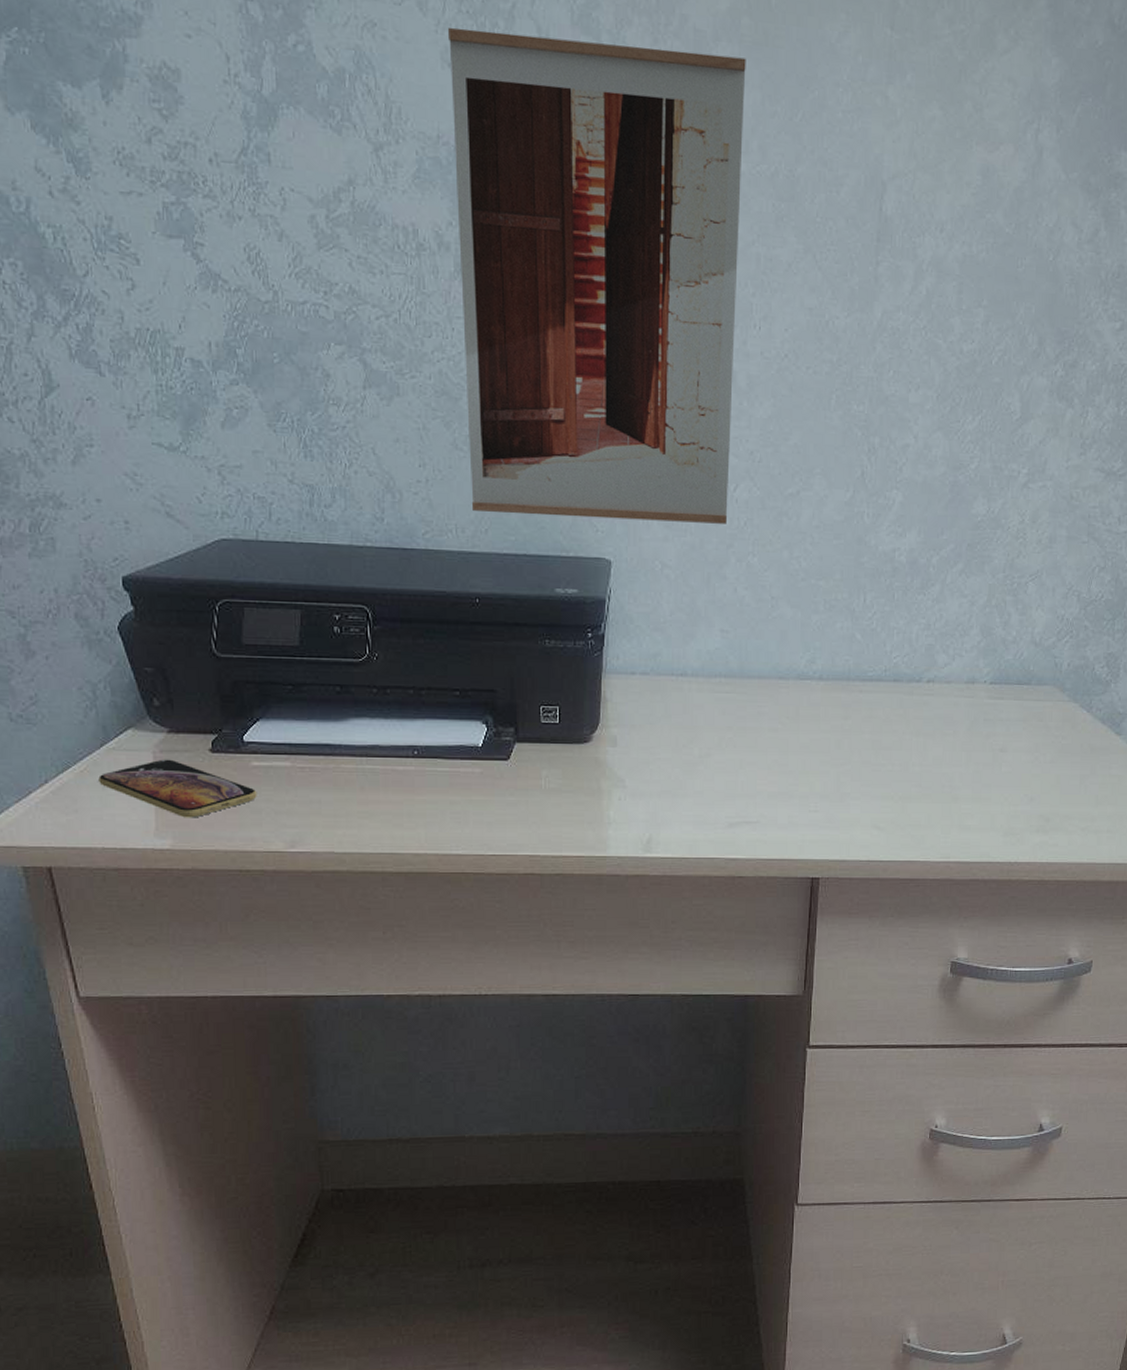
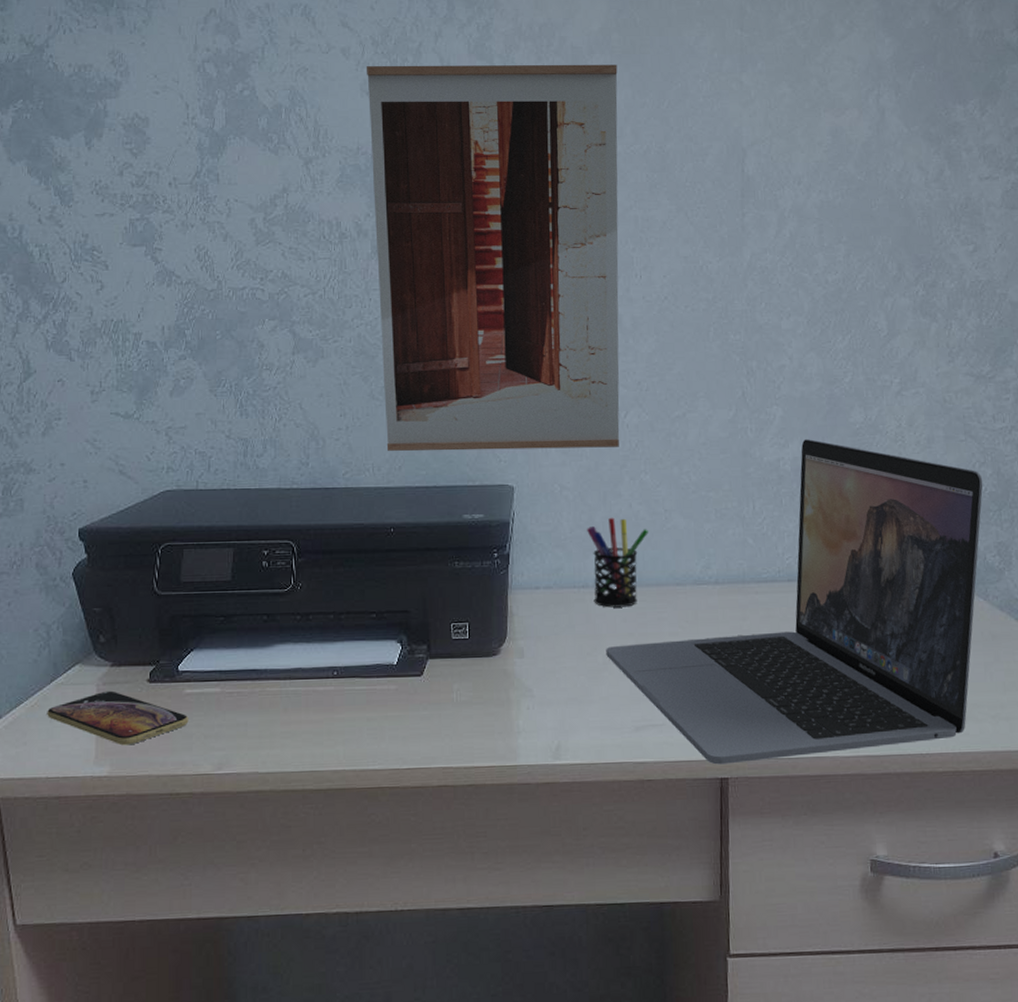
pen holder: none [688,601,753,699] -> present [587,517,648,608]
laptop: none [703,529,1101,864] -> present [606,439,983,765]

